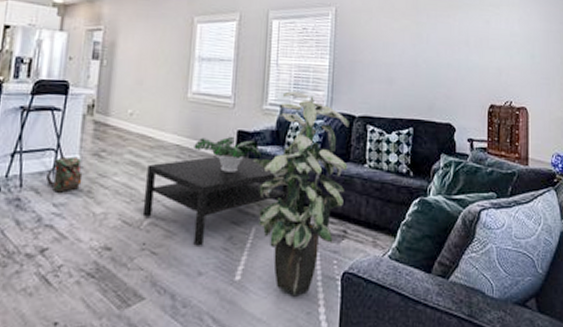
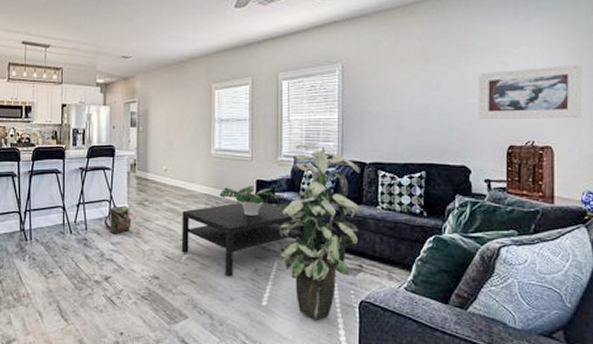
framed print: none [463,28,552,82] -> present [478,64,583,119]

